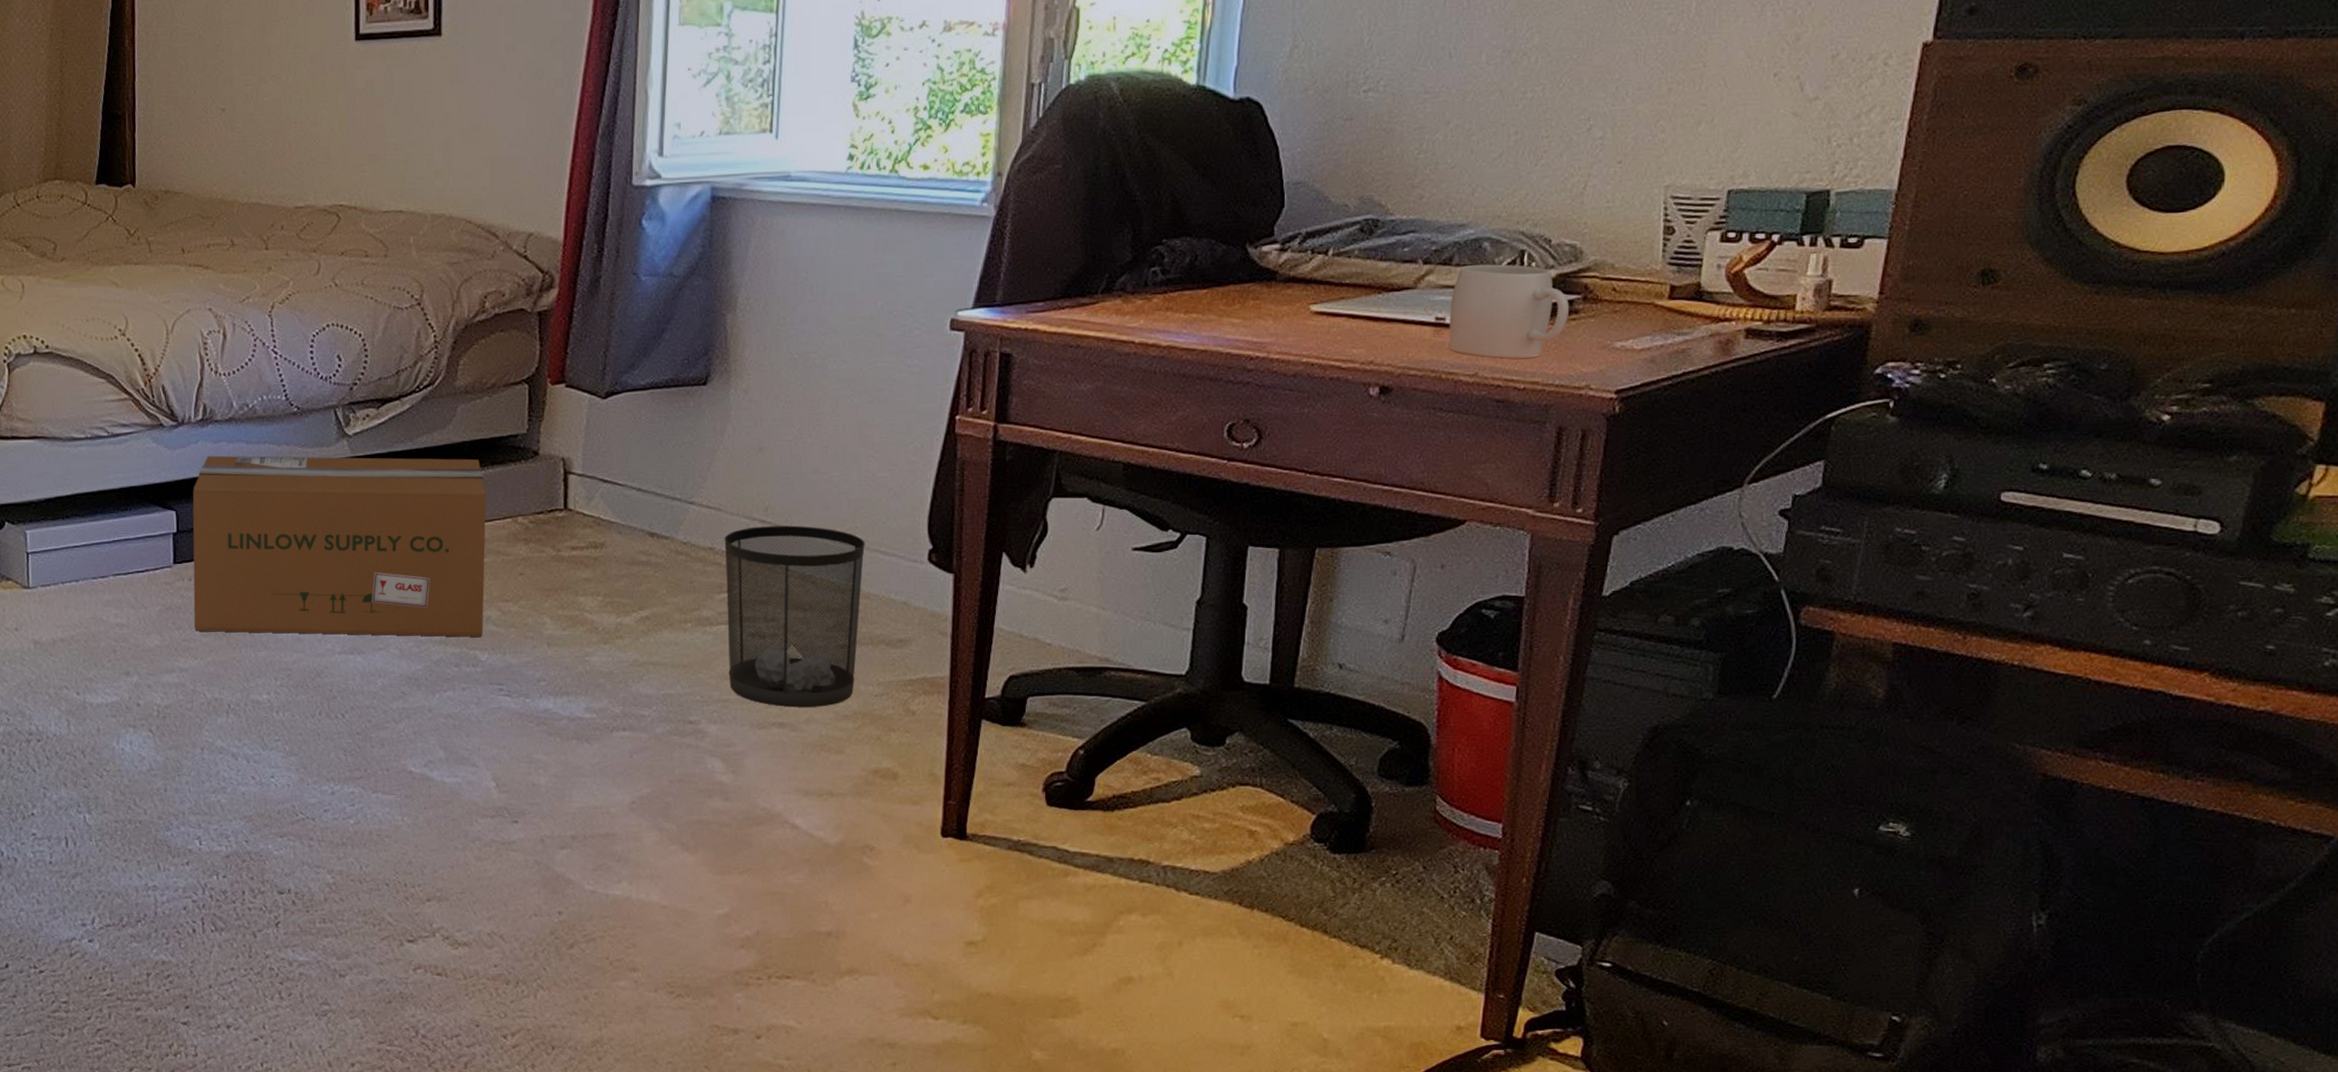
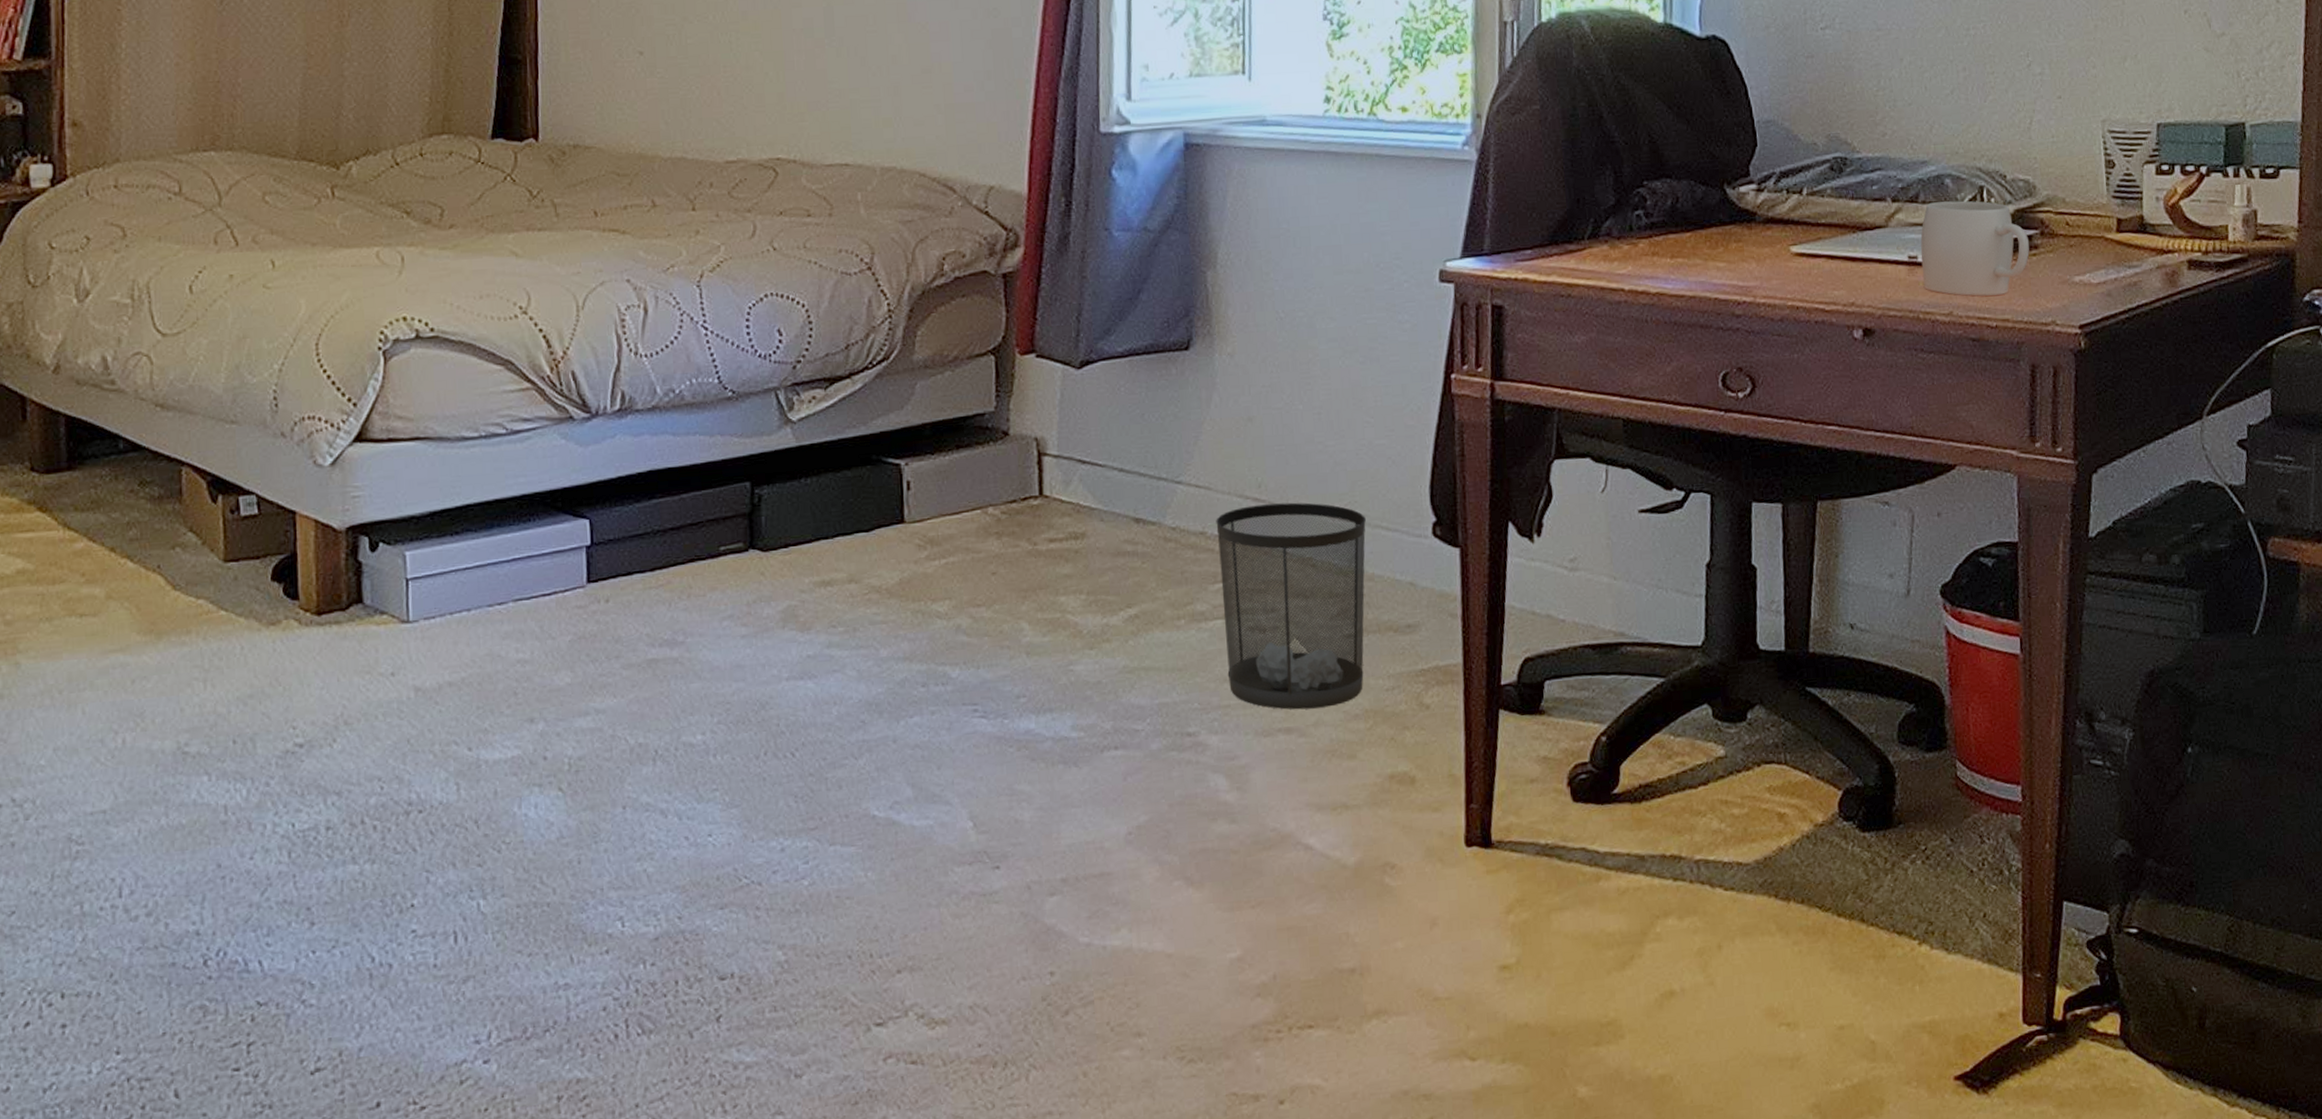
box: present [192,455,486,637] -> none [609,443,953,664]

